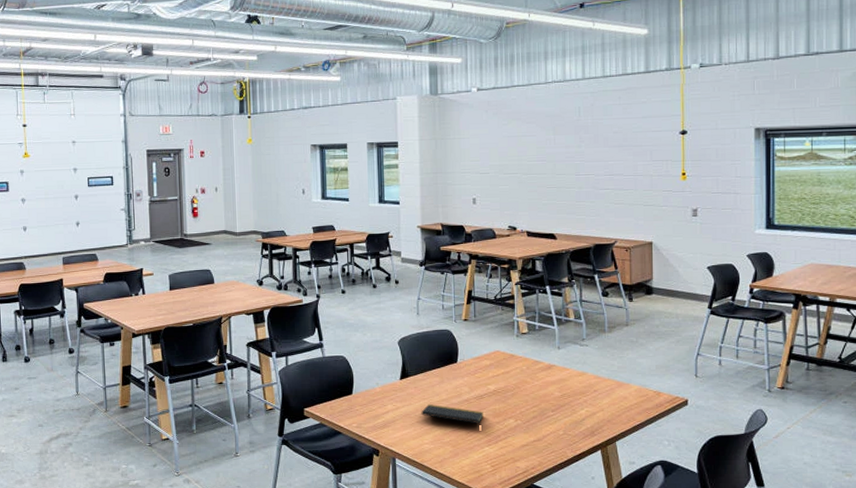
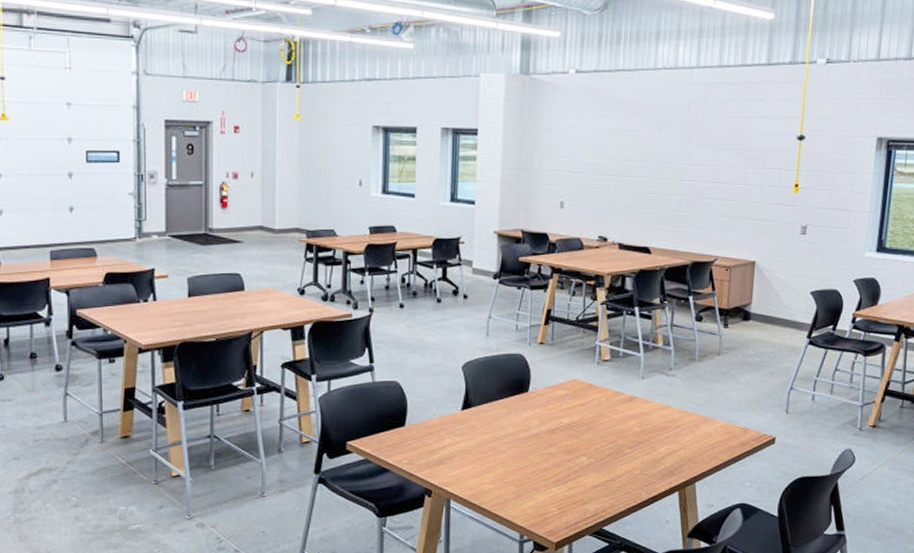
notepad: present [421,404,484,425] -> none [483,439,554,463]

